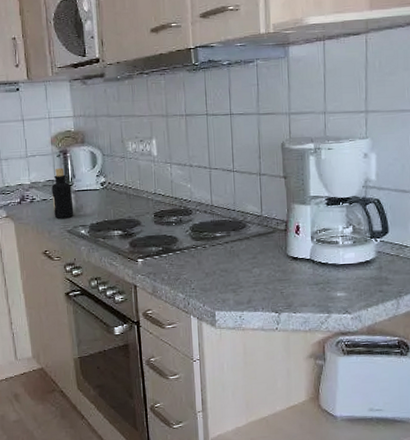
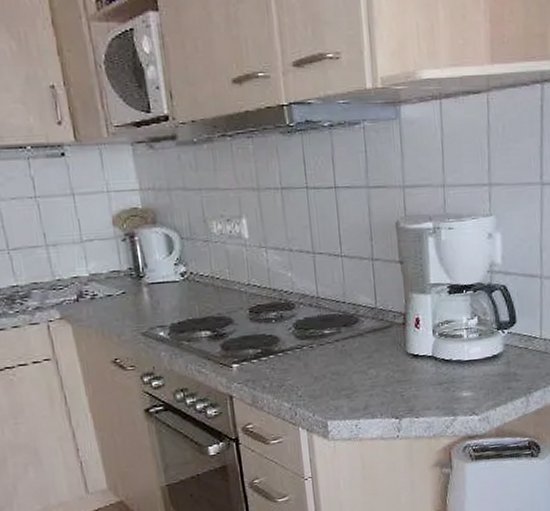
bottle: present [51,167,74,218] -> none [117,255,149,318]

